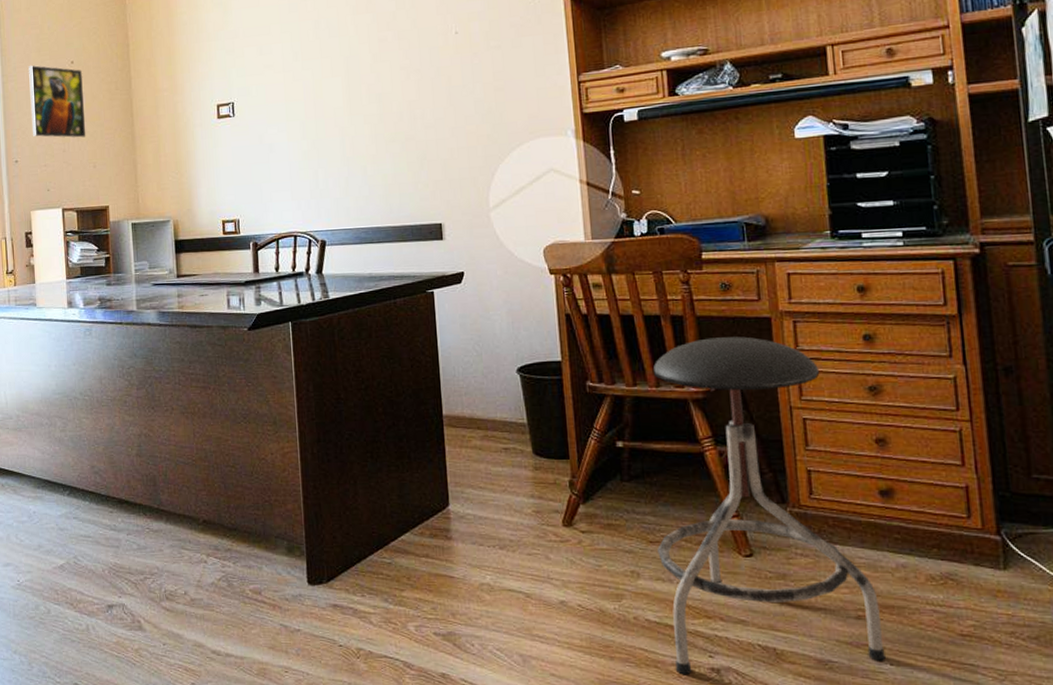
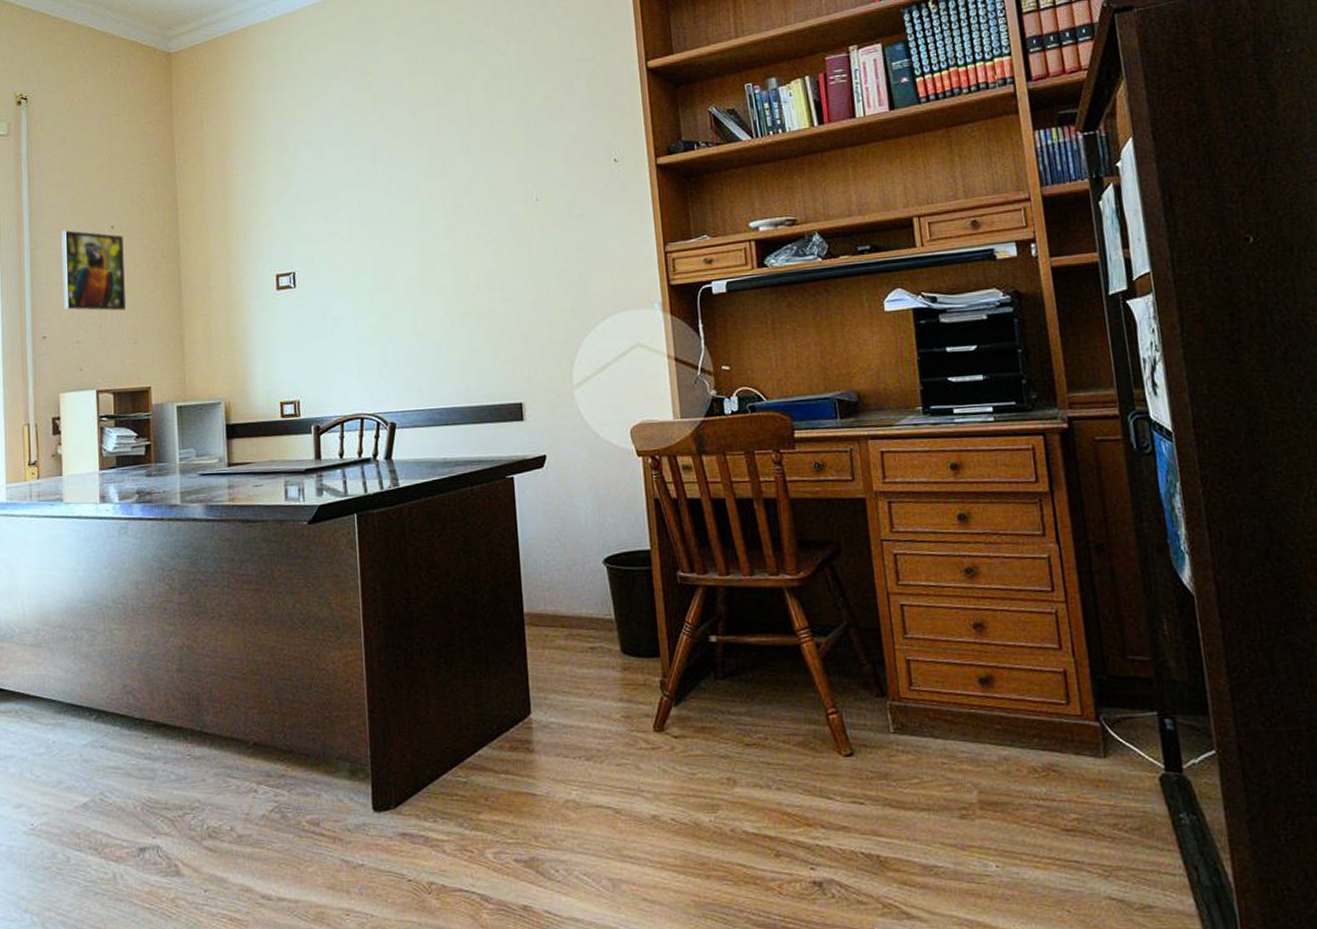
stool: present [653,336,886,675] -> none [746,519,991,891]

